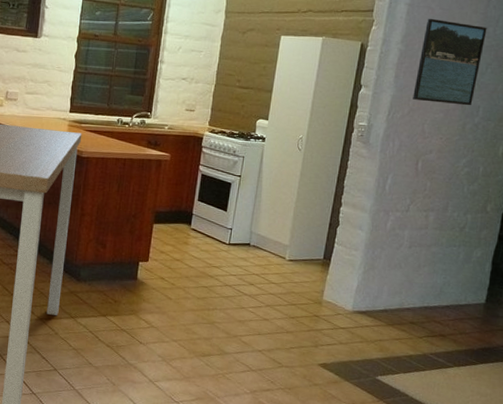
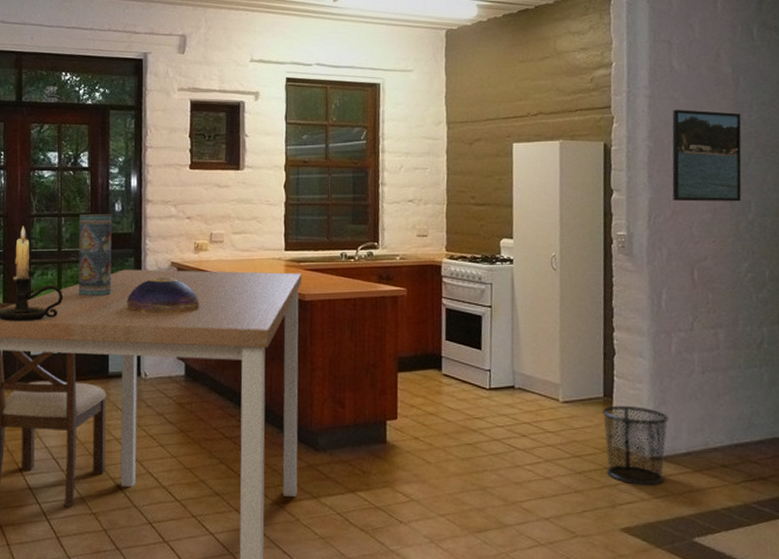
waste bin: none [315,267,374,333] -> present [602,405,669,485]

